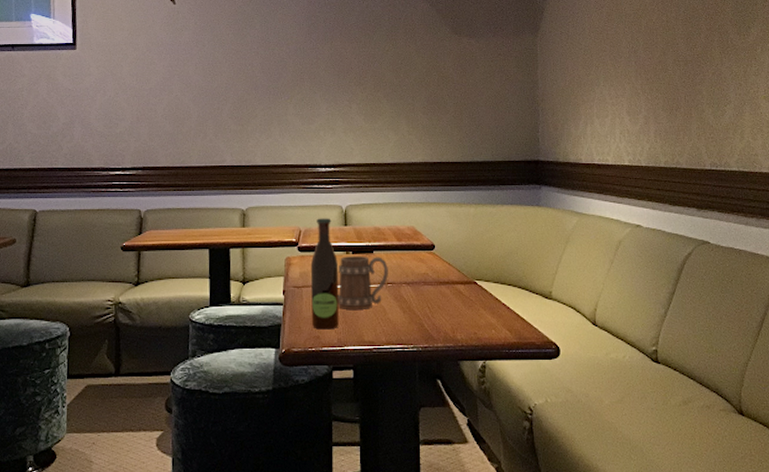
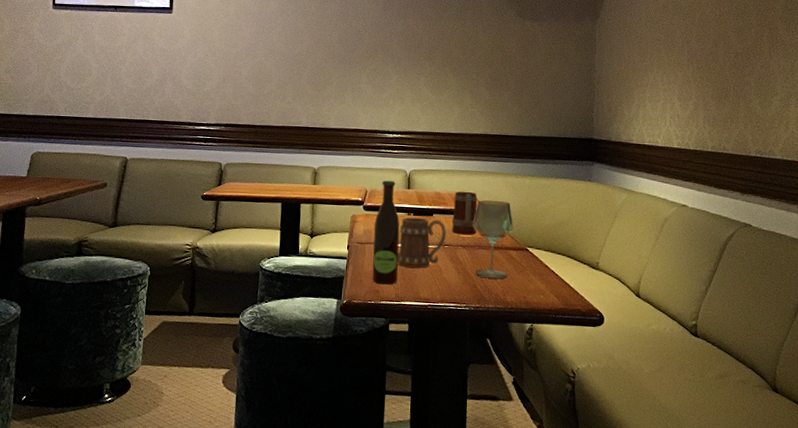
beer mug: none [394,224,420,272] -> present [452,191,478,236]
wine glass: none [416,233,460,316] -> present [473,200,514,279]

